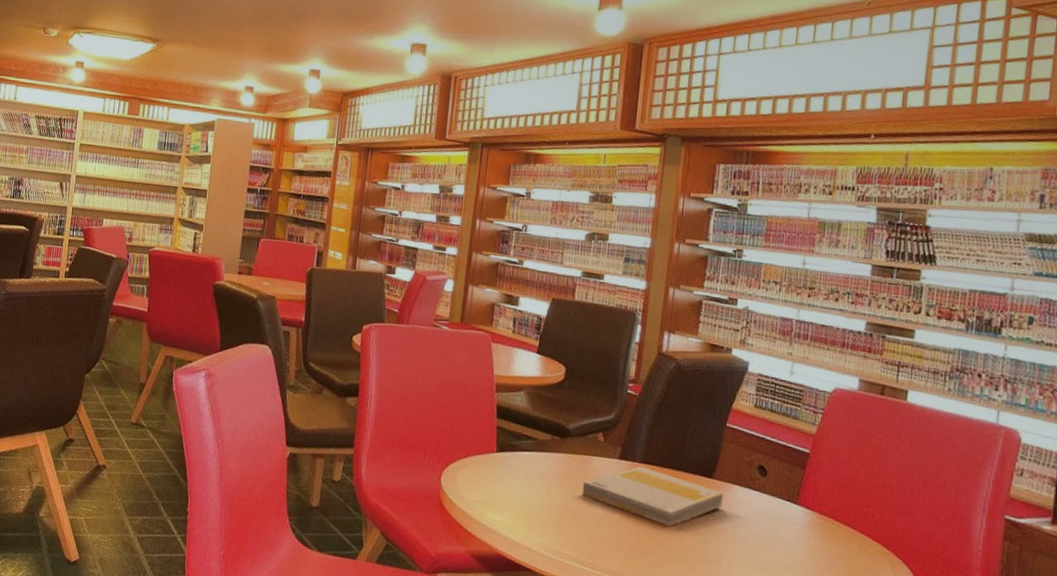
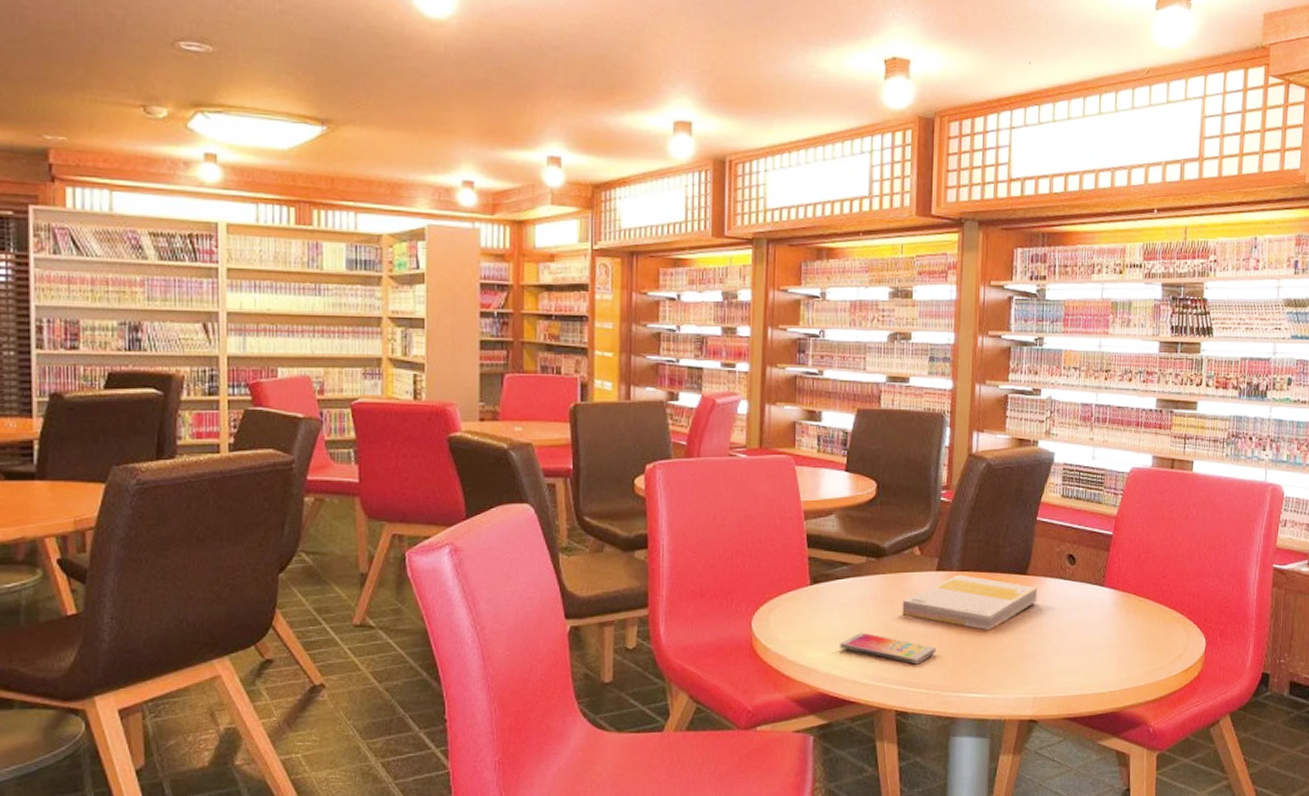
smartphone: none [520,504,614,546] -> present [840,632,936,665]

